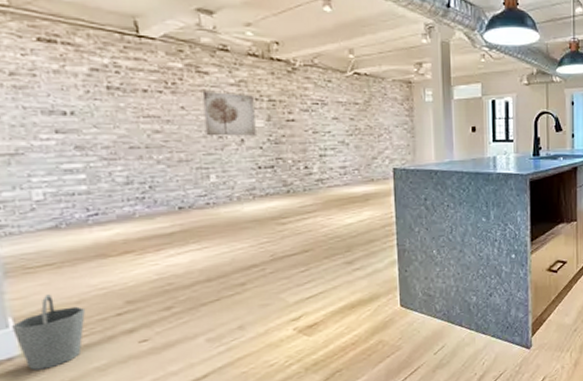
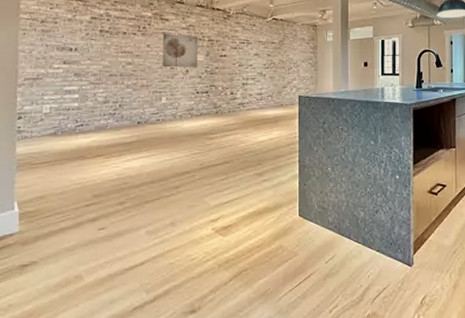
bucket: present [12,294,86,370] -> none [16,186,66,246]

